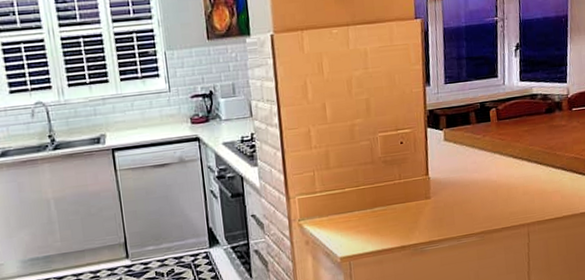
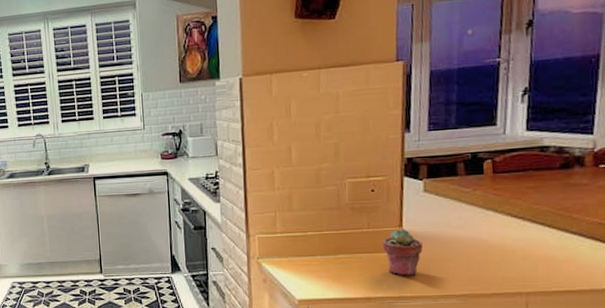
potted succulent: none [412,177,446,222] -> present [382,229,423,276]

